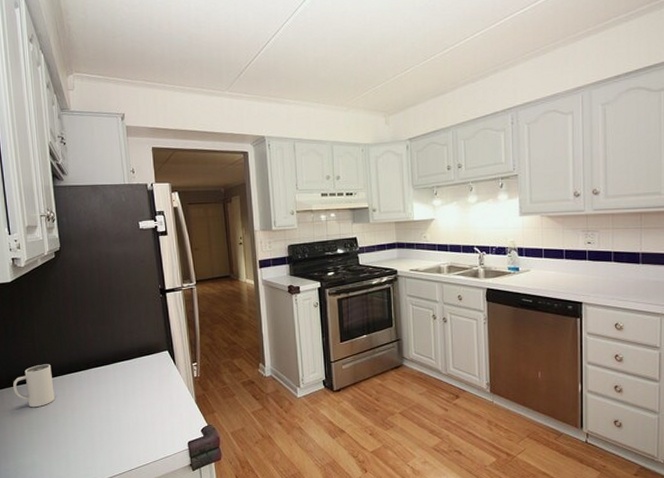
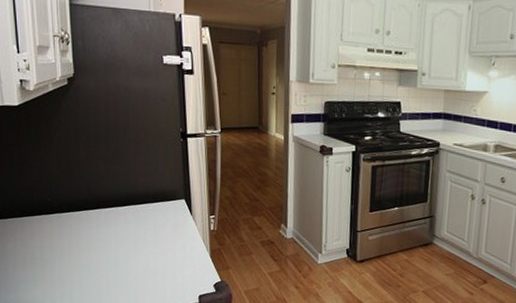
mug: present [13,364,55,408] -> none [17,198,61,242]

